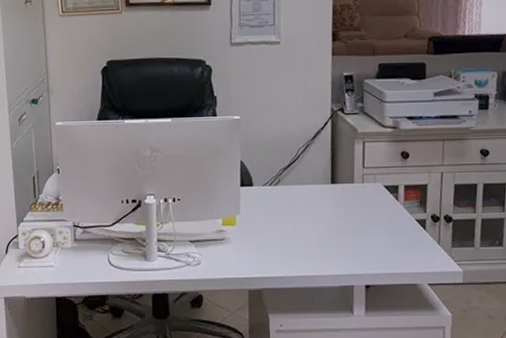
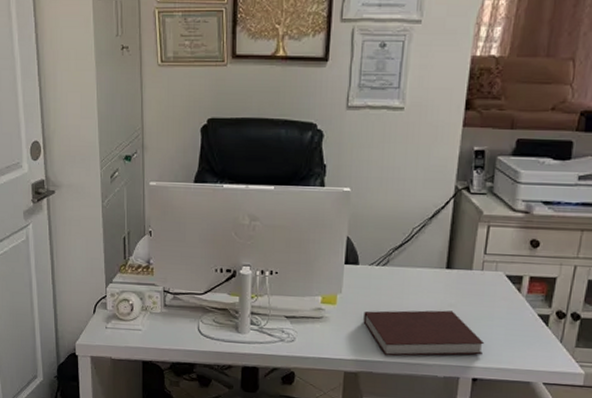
notebook: none [262,223,373,271] -> present [363,310,485,357]

